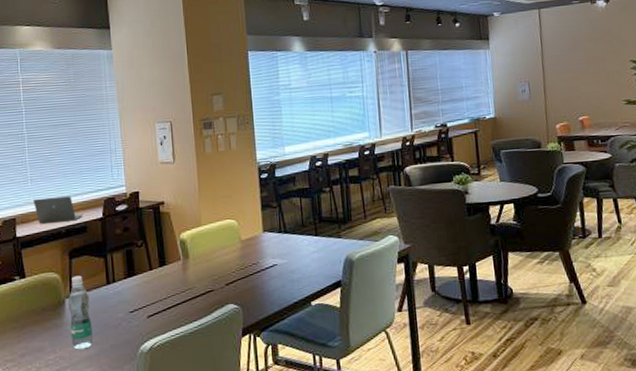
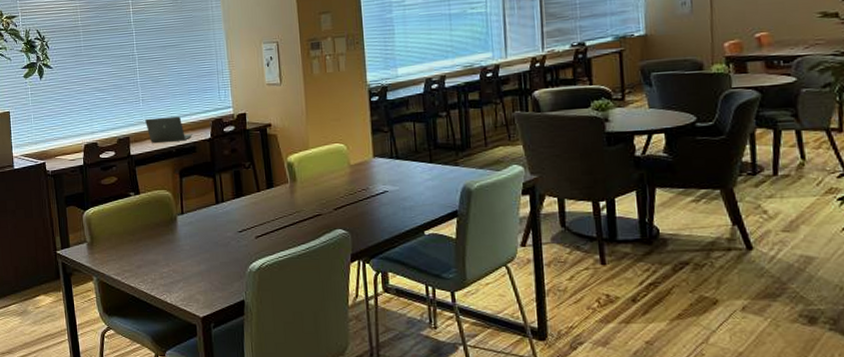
bottle: present [67,275,93,350] -> none [179,194,204,265]

